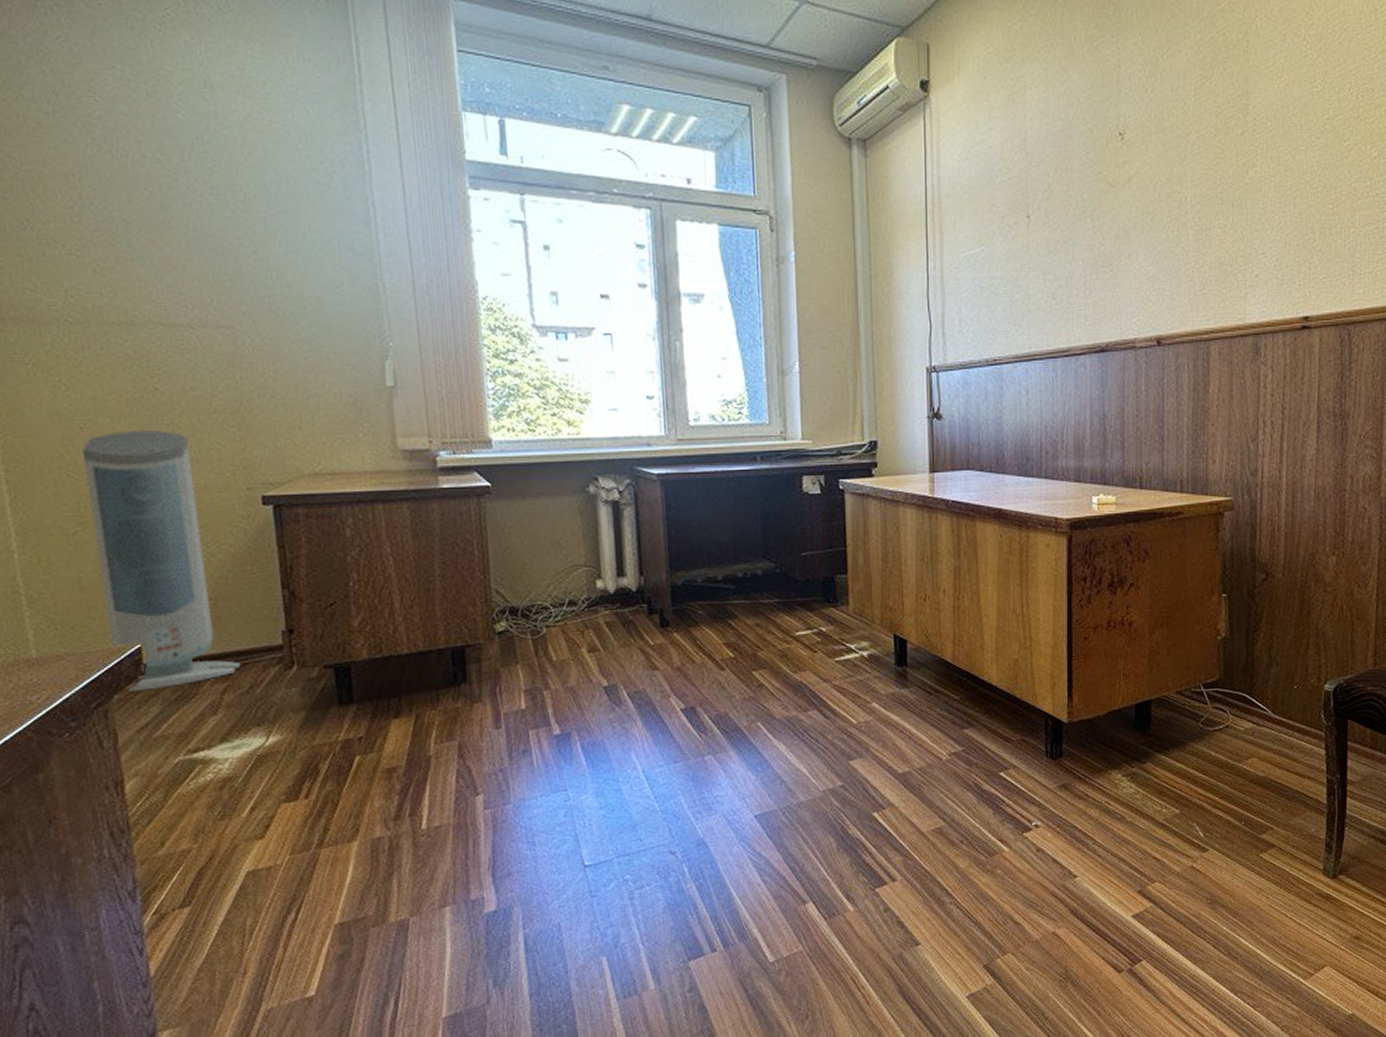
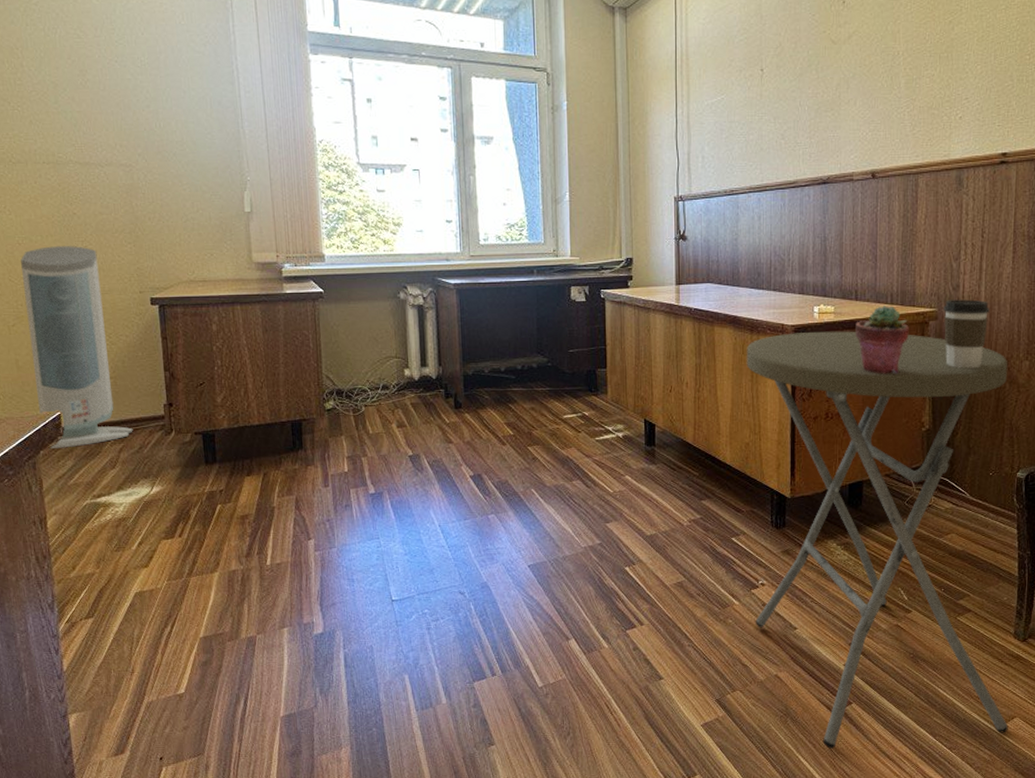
side table: none [1014,524,1318,1015] -> present [746,331,1008,749]
potted succulent: none [1140,494,1202,575] -> present [855,306,909,374]
coffee cup: none [1240,486,1292,566] -> present [943,299,990,368]

